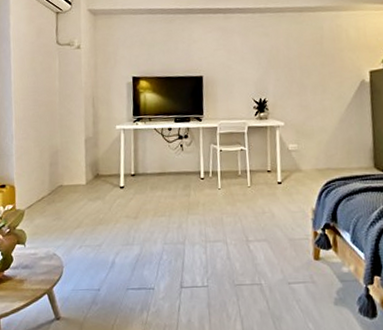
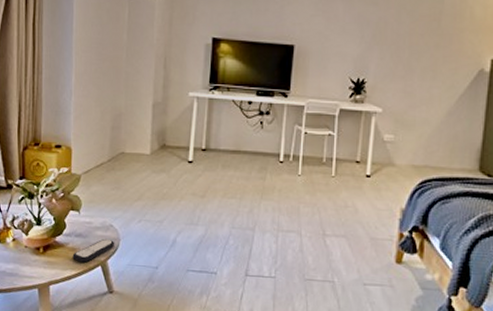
remote control: none [20,267,59,293] -> present [72,238,115,263]

